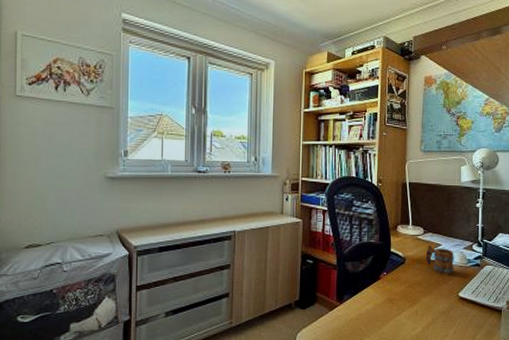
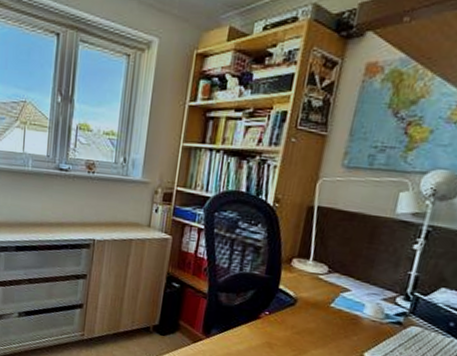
mug: present [425,244,455,275] -> none [324,287,367,330]

